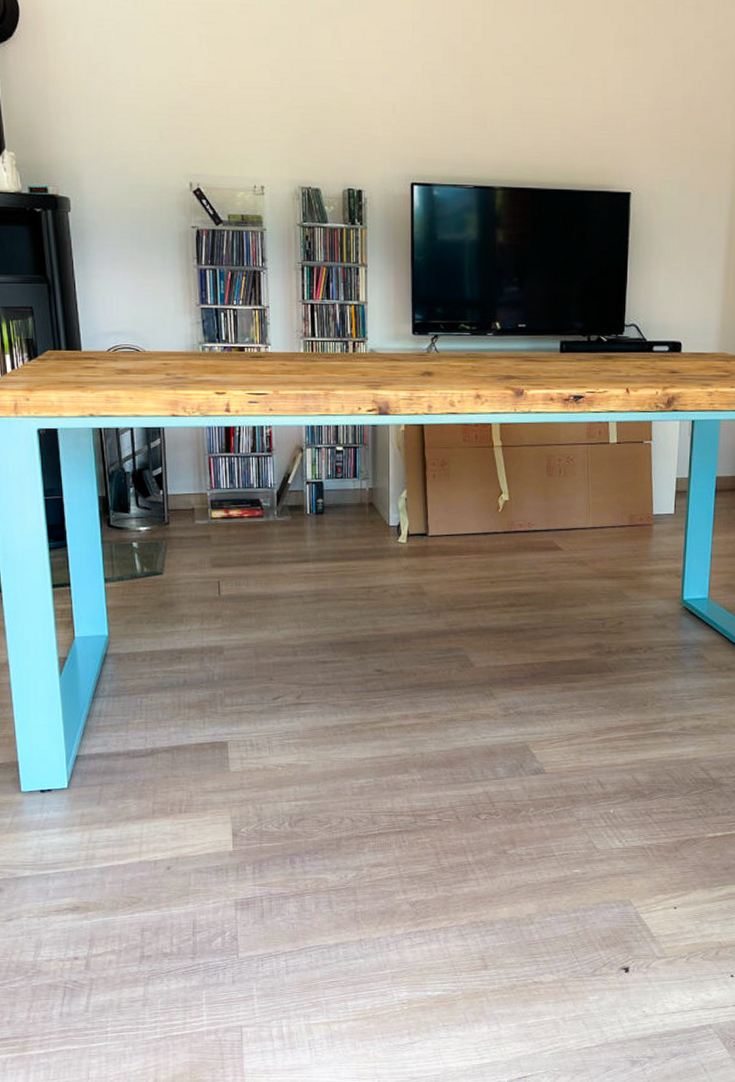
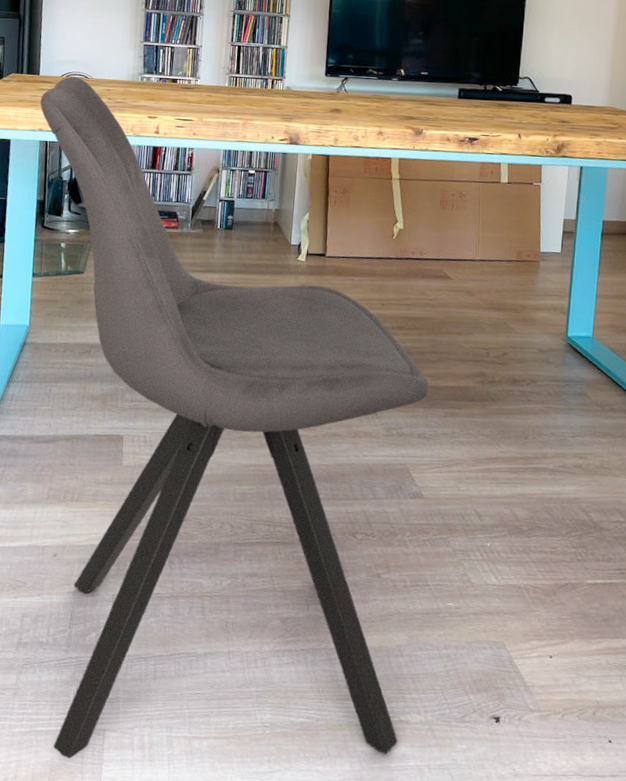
chair: none [86,350,545,1057] -> present [40,76,429,759]

